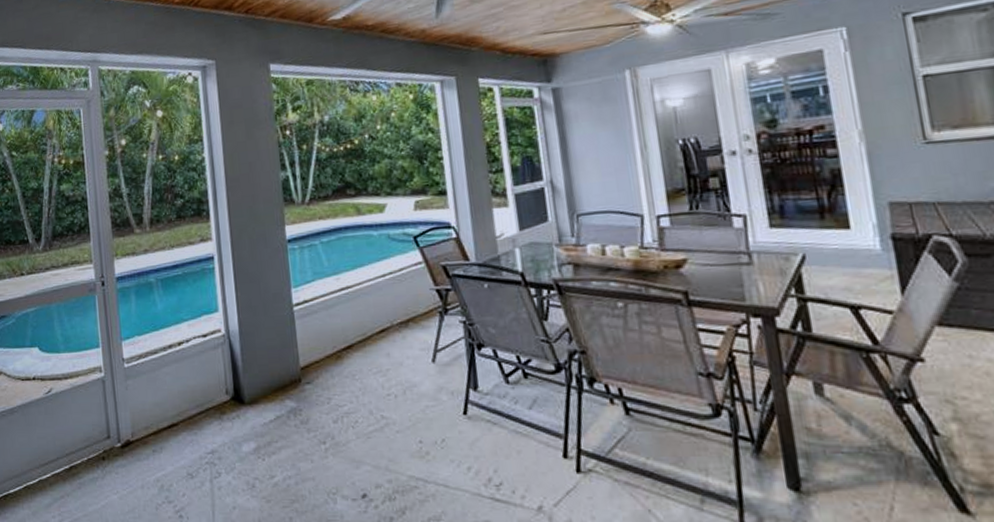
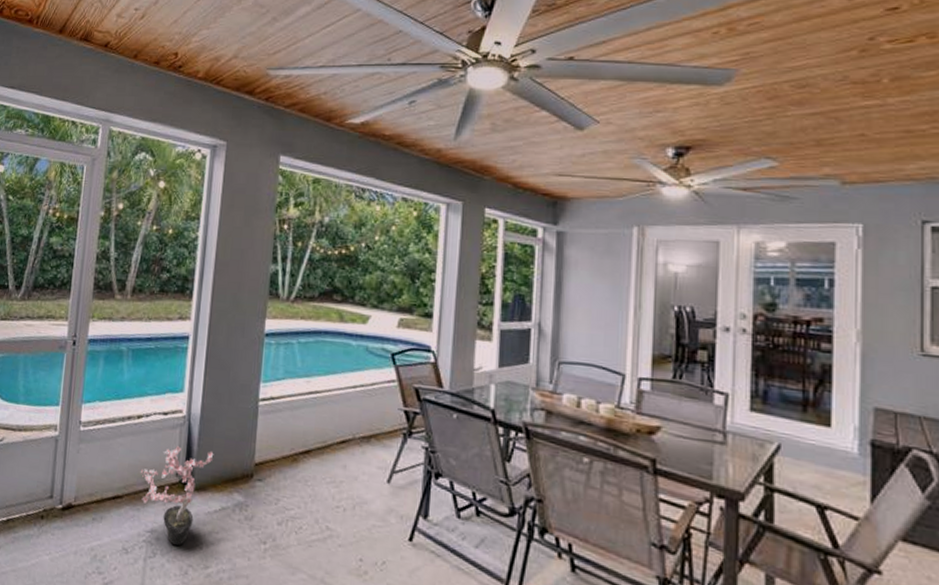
potted plant: none [190,363,260,462] -> present [140,446,214,546]

